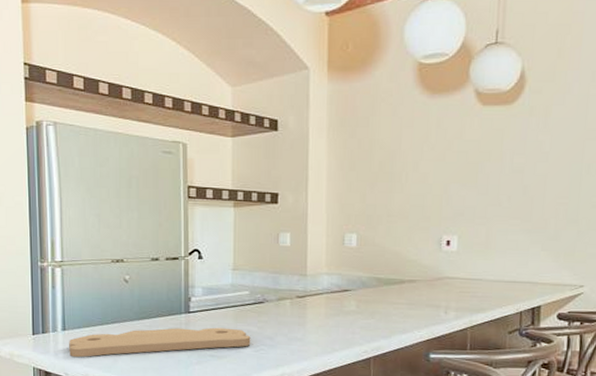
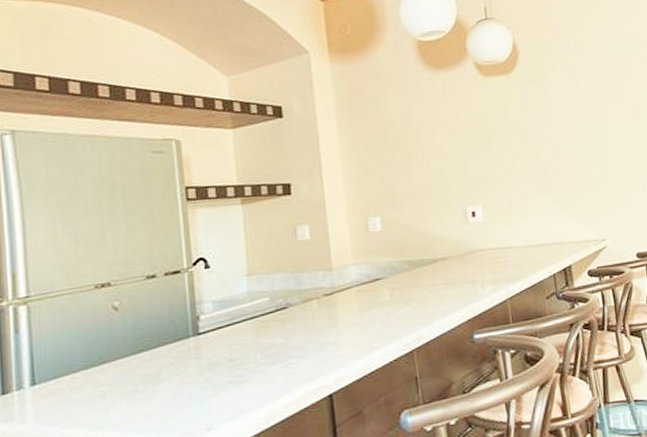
cutting board: present [69,327,251,358] -> none [41,344,277,419]

